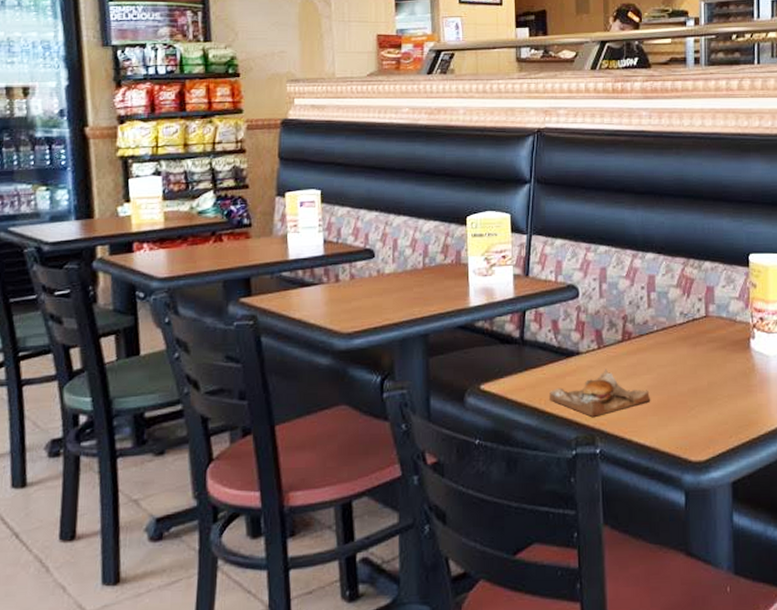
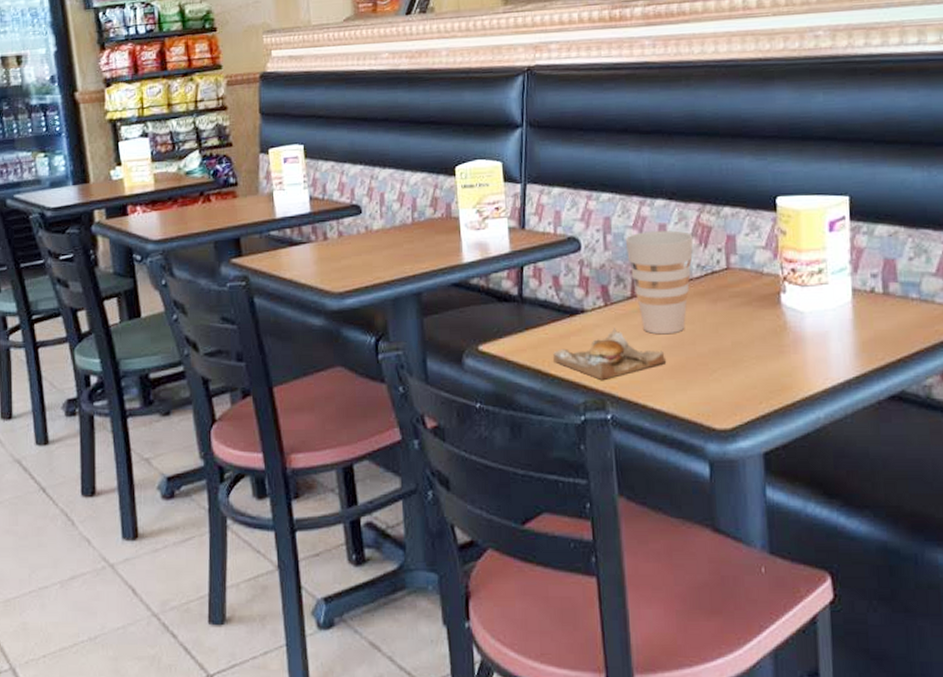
cup: none [618,281,678,375] -> present [625,230,693,335]

